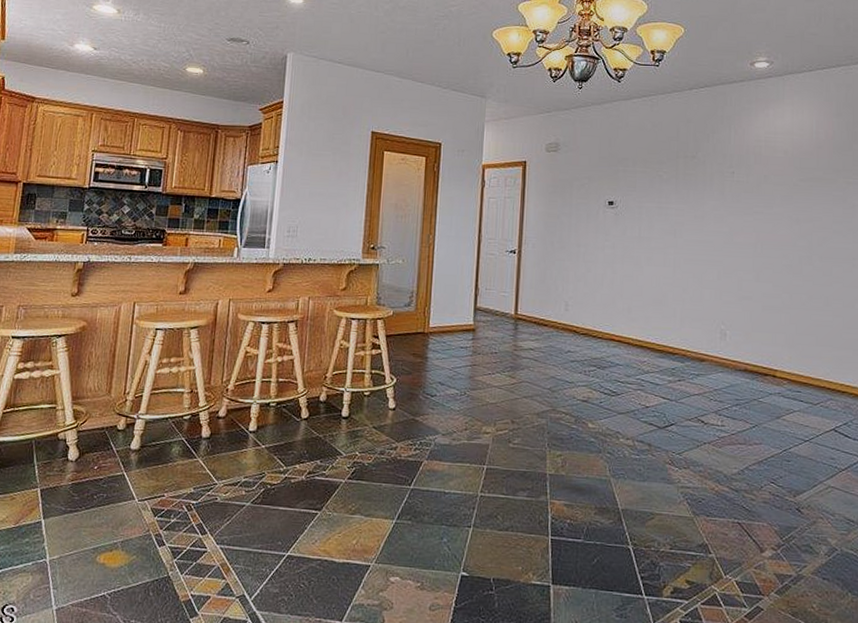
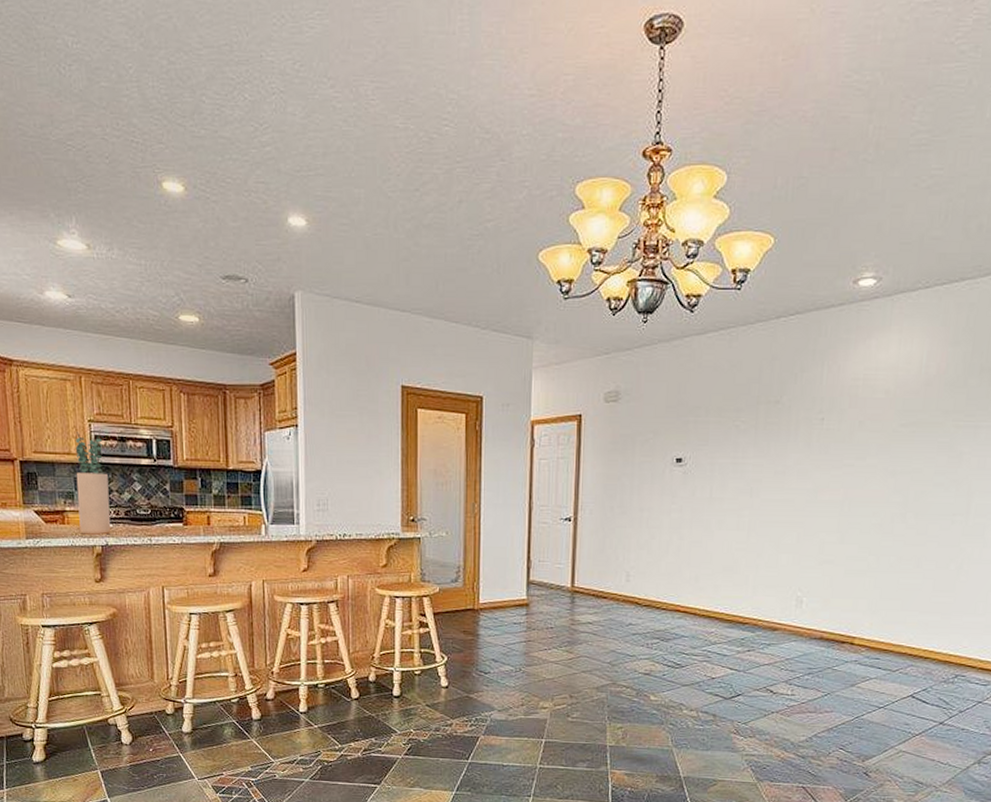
vase: none [66,159,104,252] -> present [75,430,111,535]

